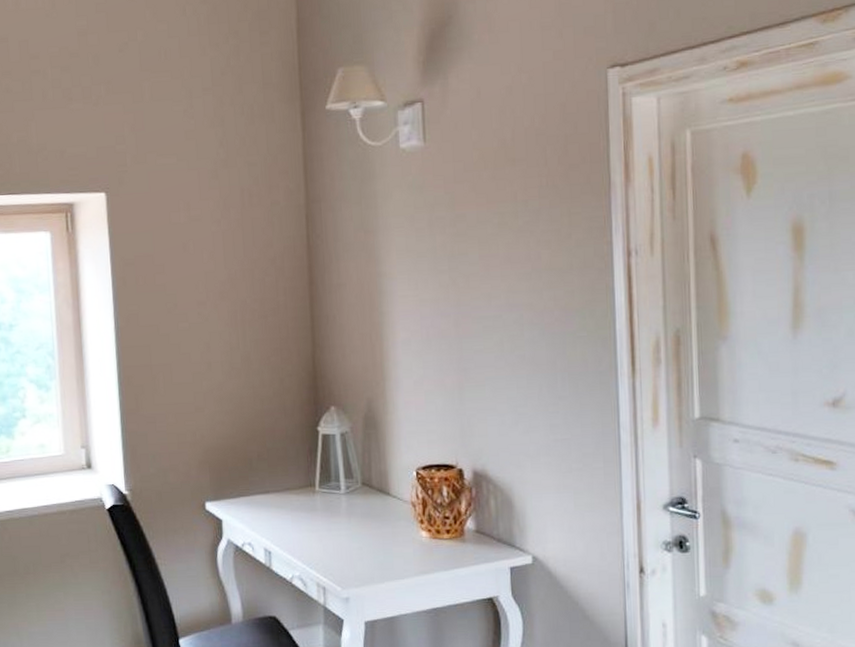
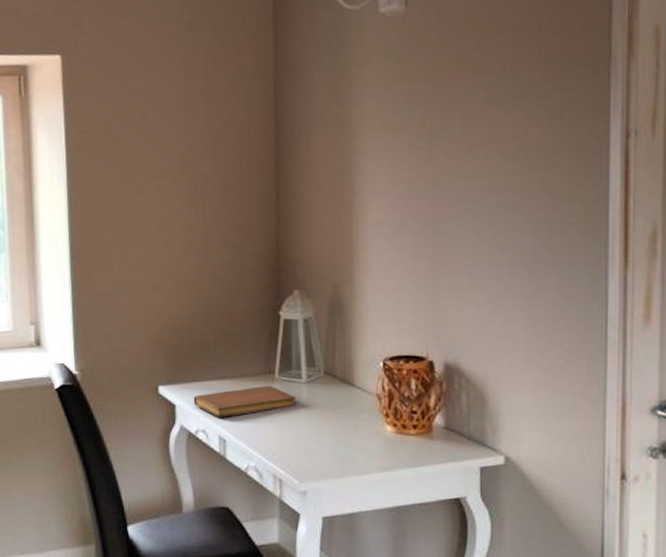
notebook: none [239,497,337,530] -> present [193,385,297,417]

